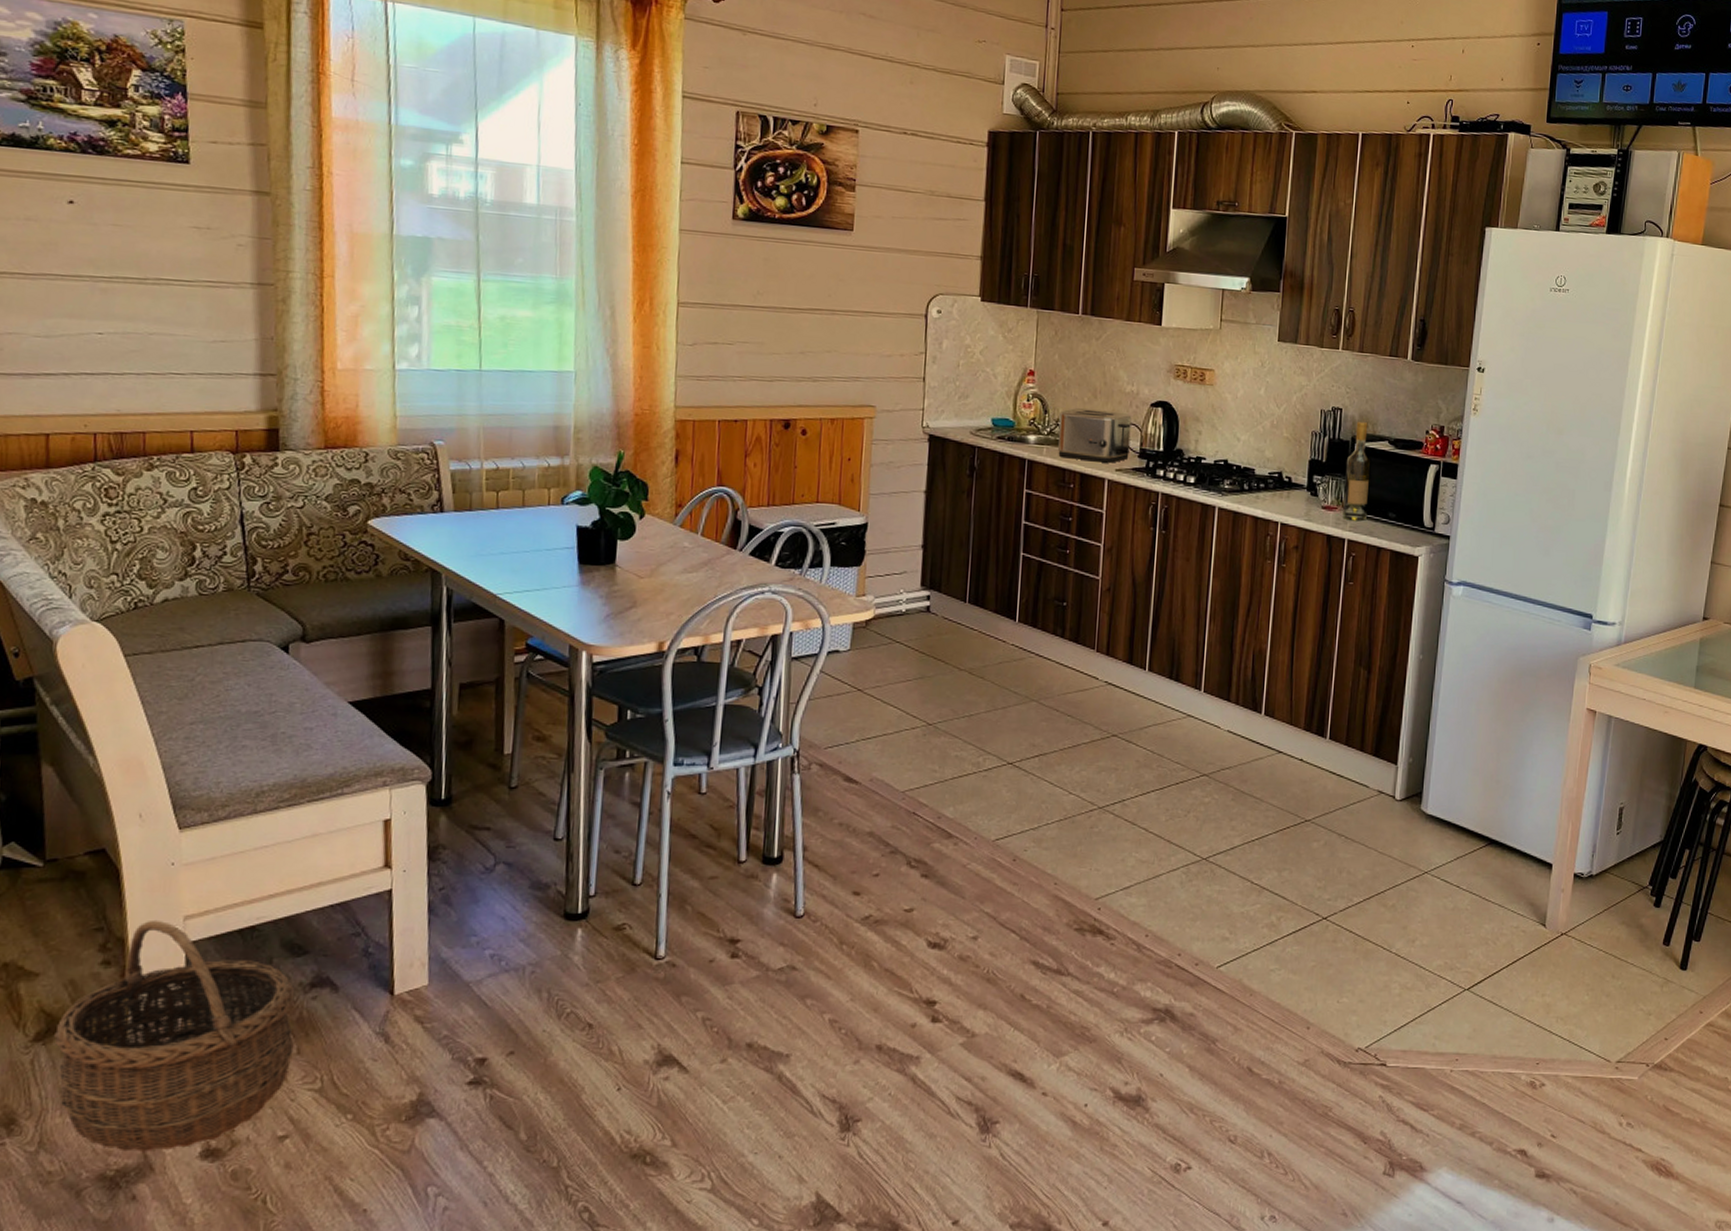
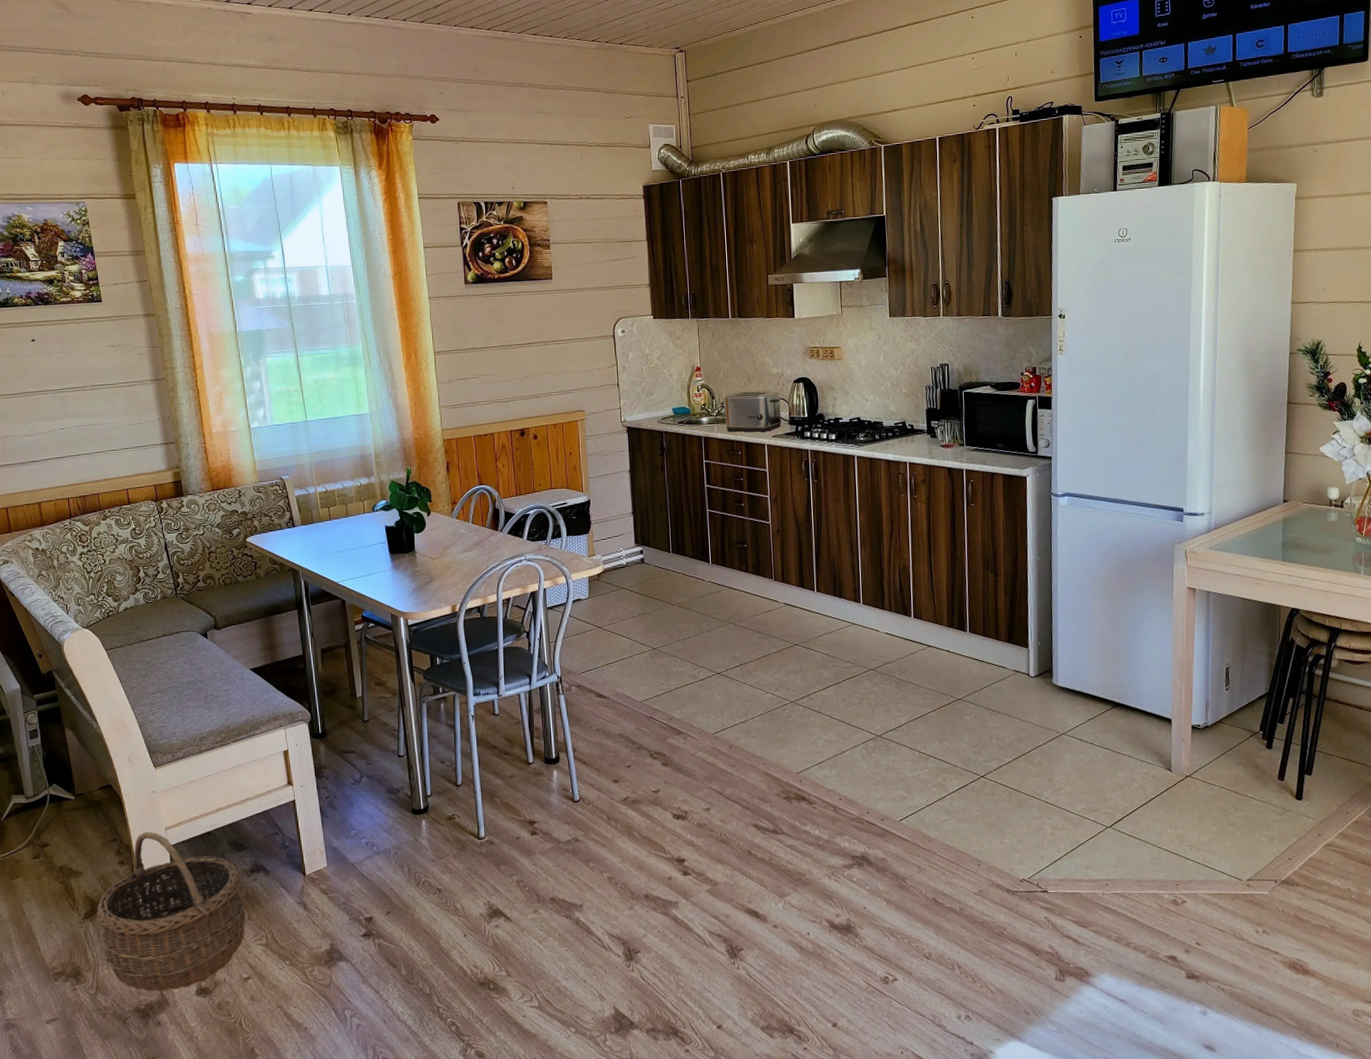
bottle: present [1342,421,1371,522] -> none [957,372,980,454]

